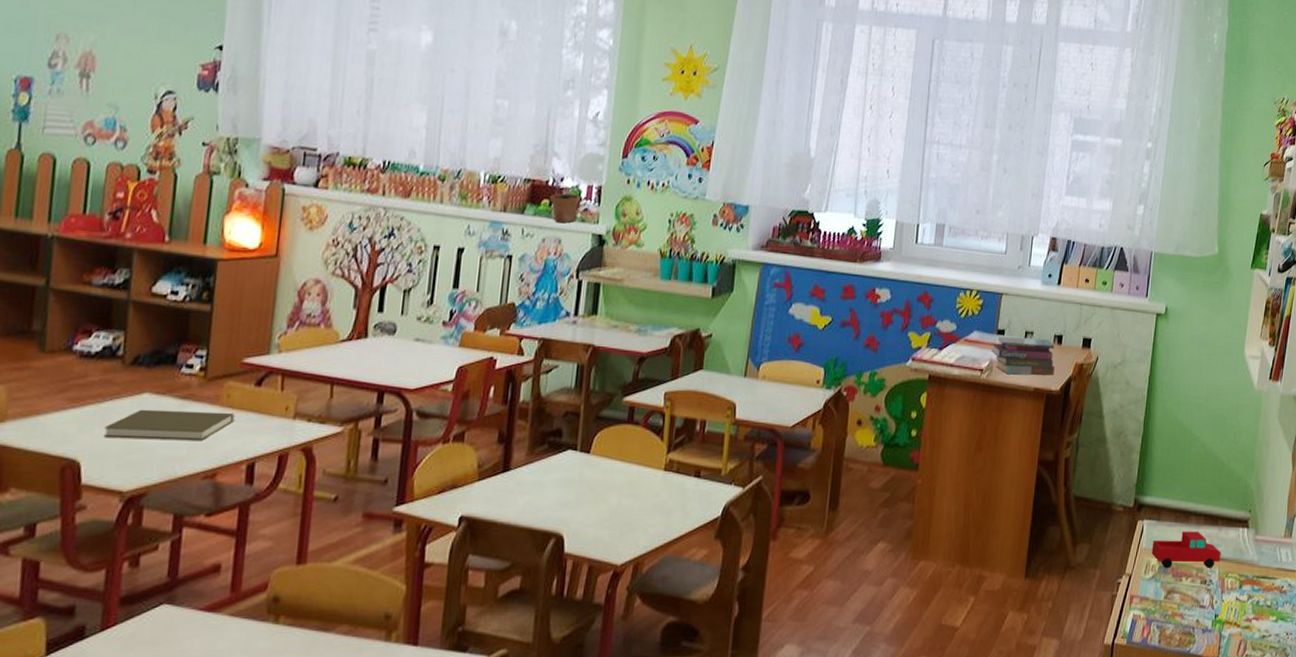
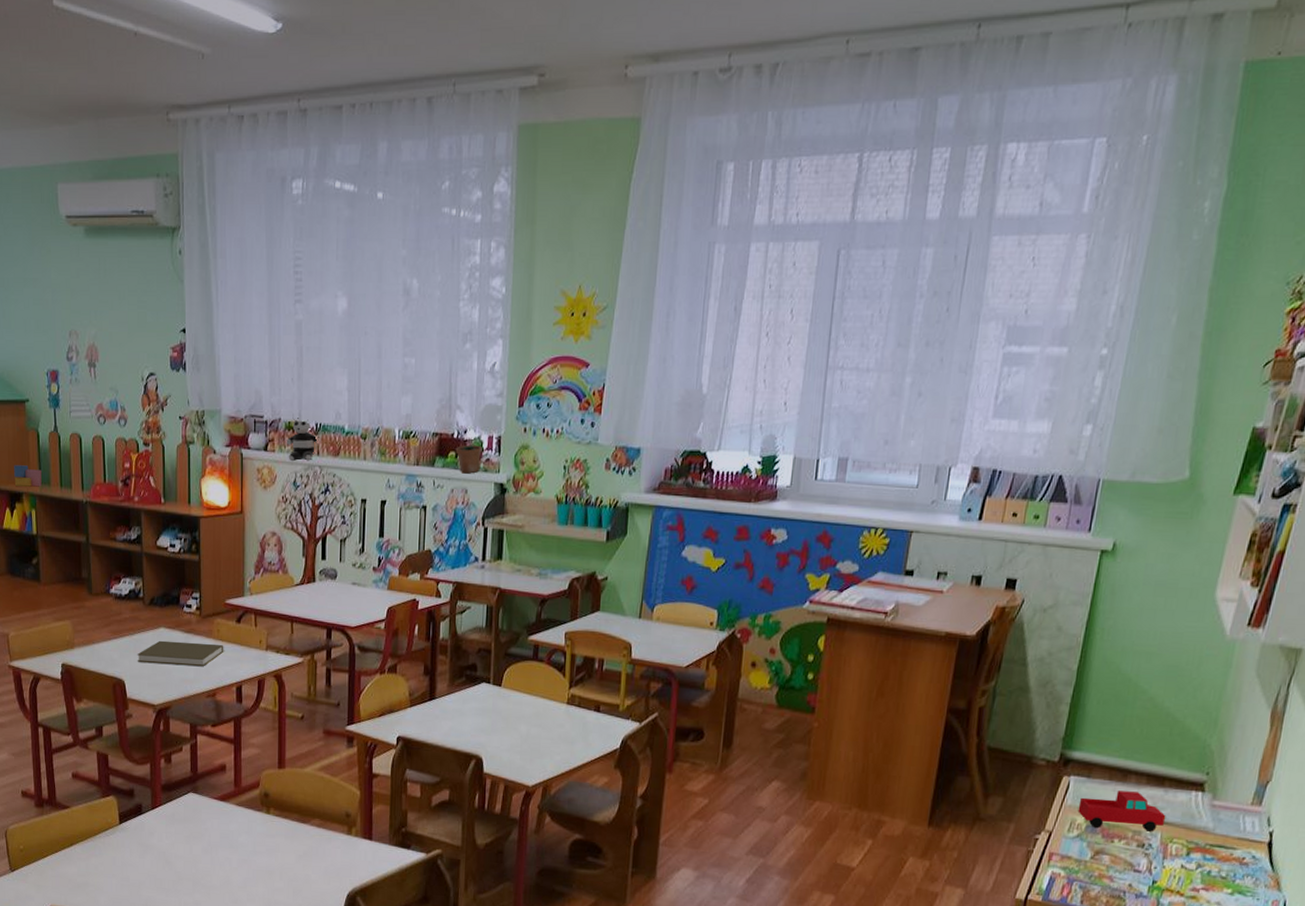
stuffed animal: none [343,153,387,202] -> present [286,418,319,462]
books: present [991,336,1055,376] -> none [897,577,972,619]

